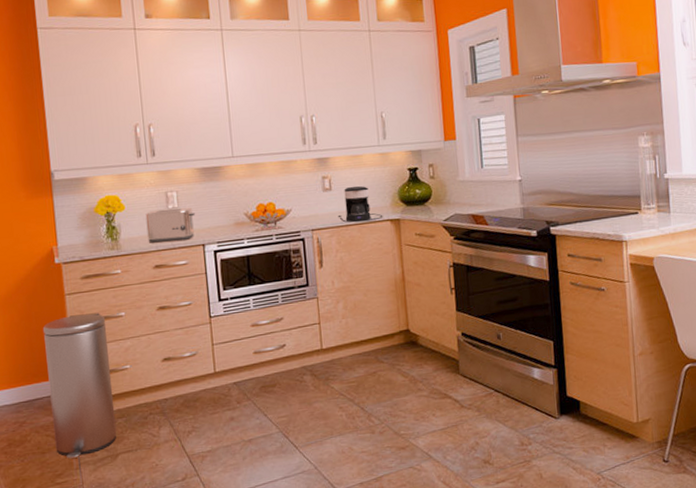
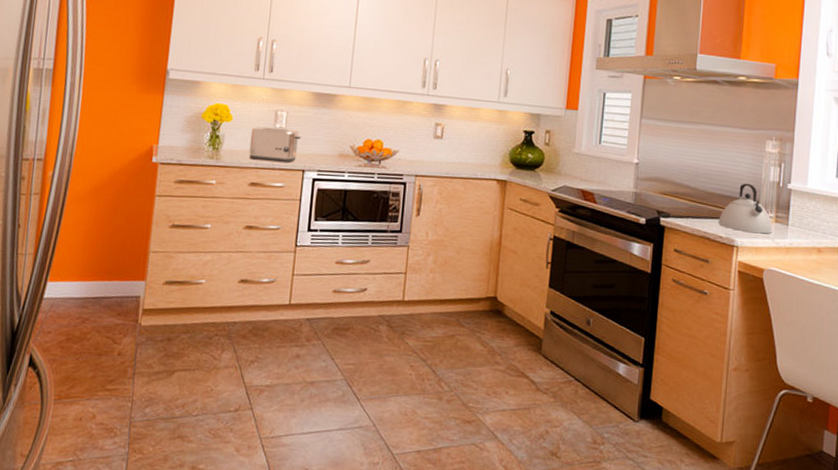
pedal bin: present [42,313,117,459] -> none [113,218,191,366]
coffee maker: present [338,186,383,223] -> none [444,138,491,178]
kettle: none [605,180,656,227] -> present [718,183,772,234]

